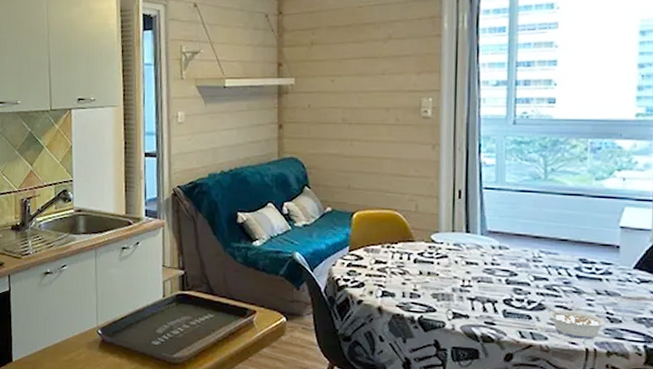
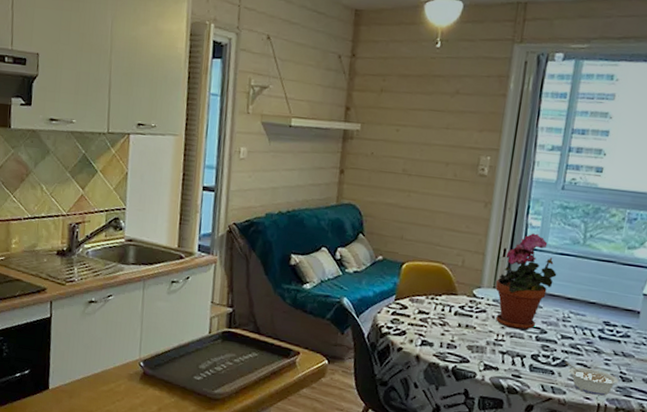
potted plant: none [455,172,520,274] -> present [495,233,557,330]

